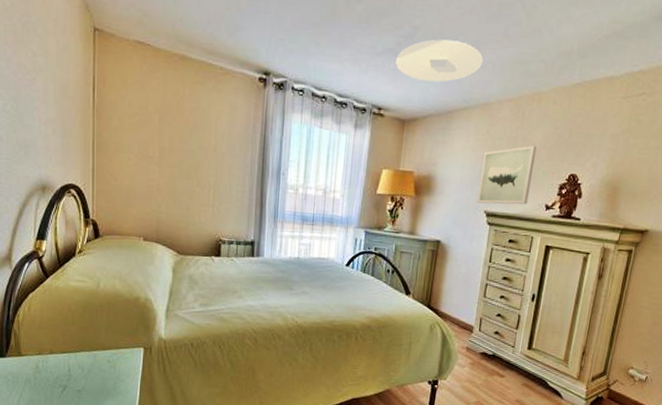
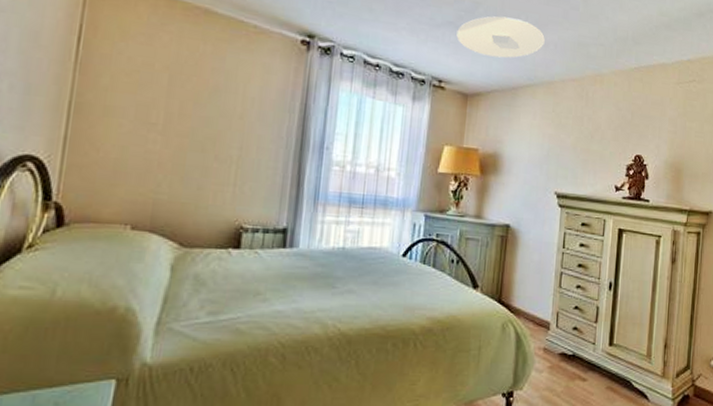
wall art: present [477,145,537,205] -> none [547,125,603,185]

